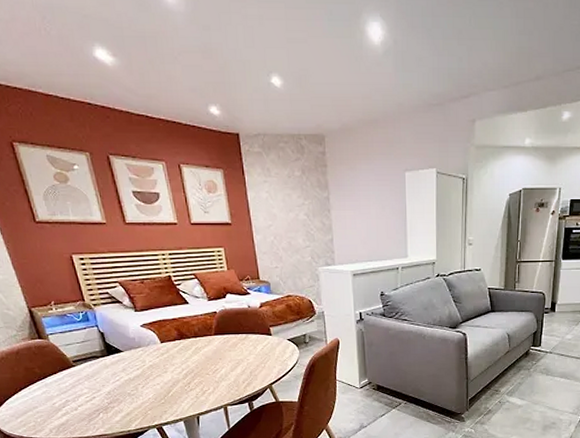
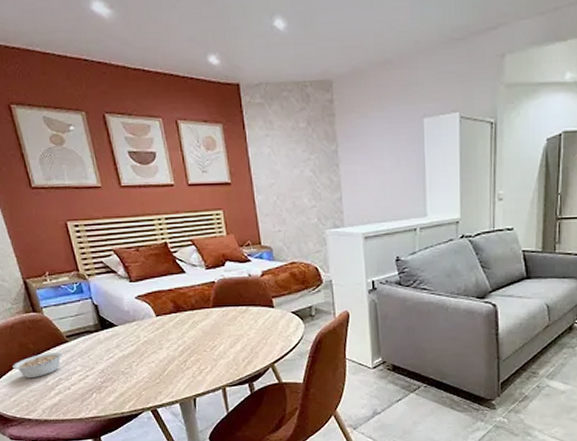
legume: none [19,374,78,401] -> present [12,350,71,379]

